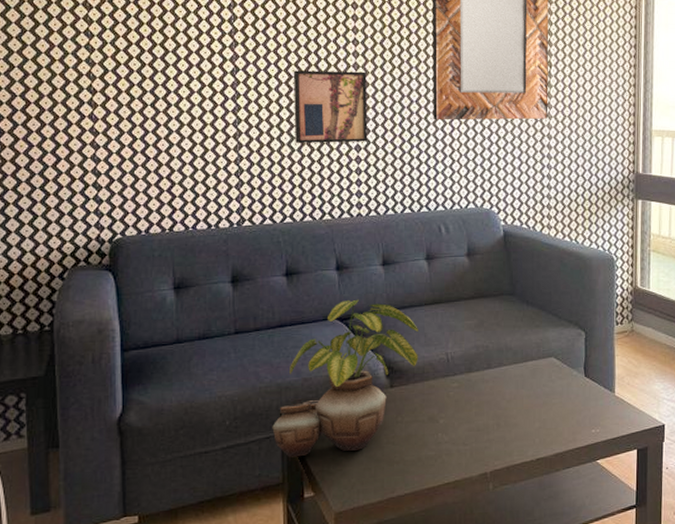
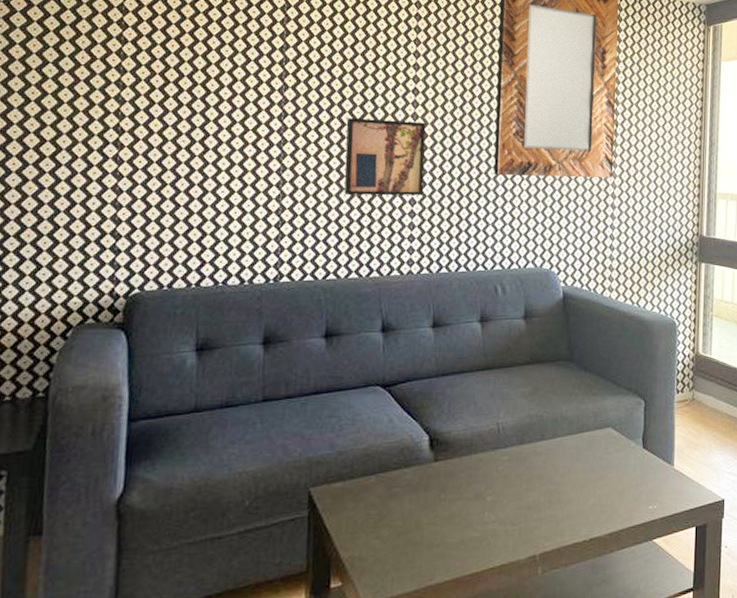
potted plant: present [272,299,418,458] -> none [298,364,468,542]

